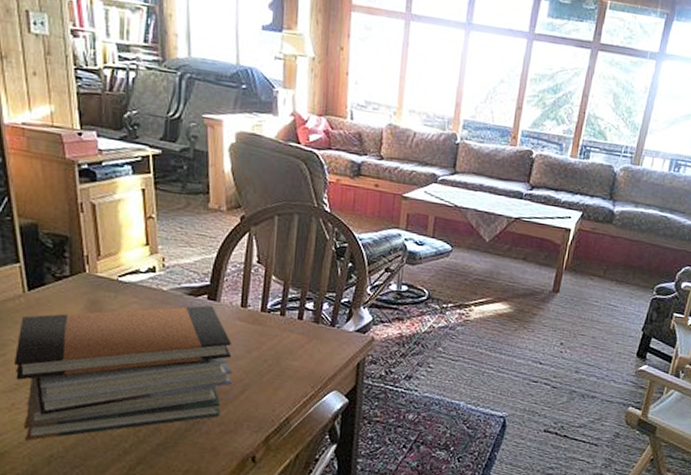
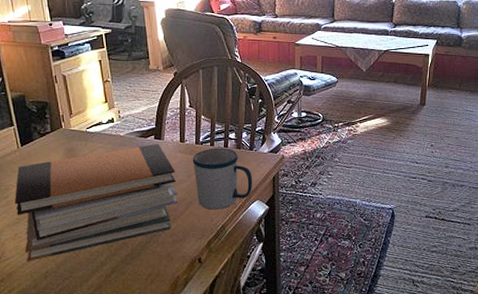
mug: none [254,318,332,398] -> present [192,148,253,210]

